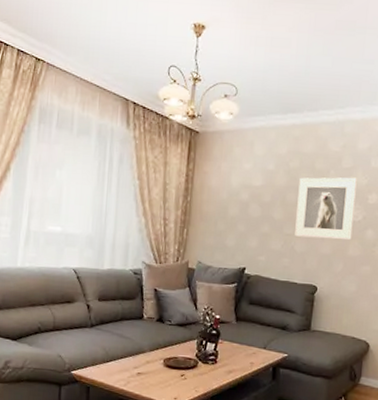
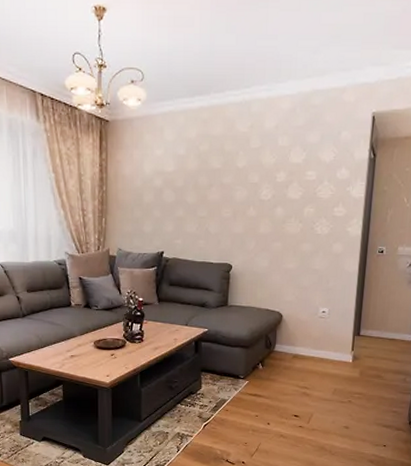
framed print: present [295,177,357,241] -> none [208,157,265,219]

